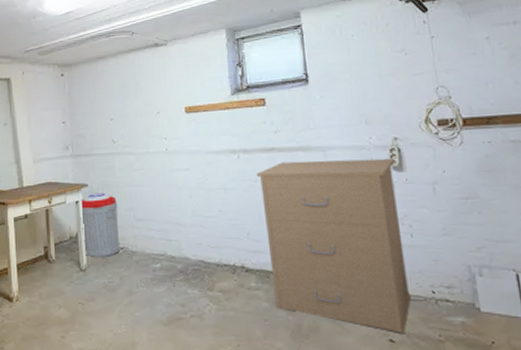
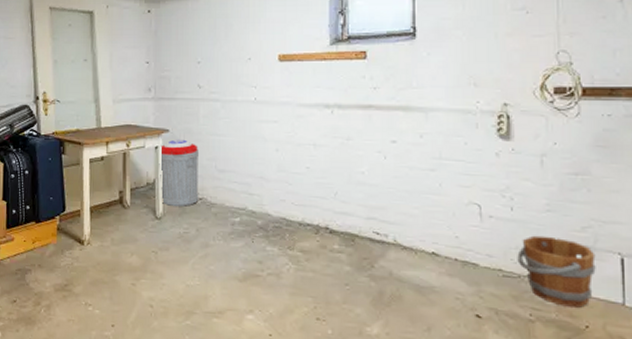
filing cabinet: present [256,158,411,335] -> none [349,121,504,311]
bucket: none [421,258,495,325] -> present [517,235,596,308]

